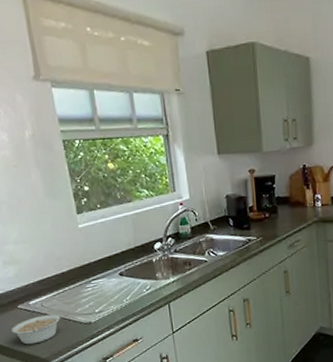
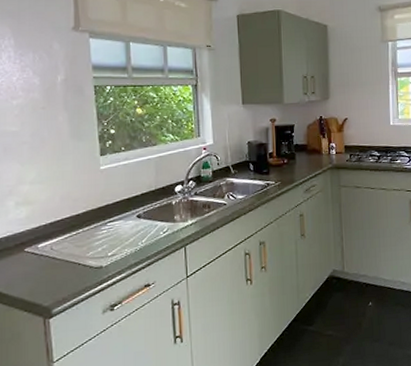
legume: present [11,313,68,345] -> none [14,257,78,292]

